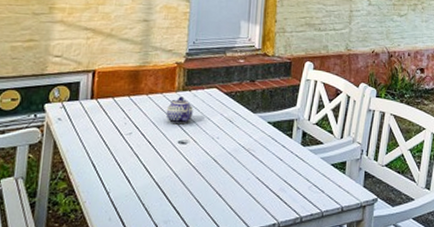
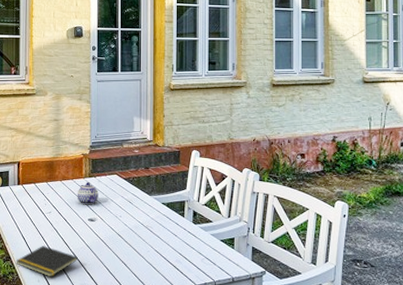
notepad: none [81,175,162,214] -> present [16,246,78,278]

